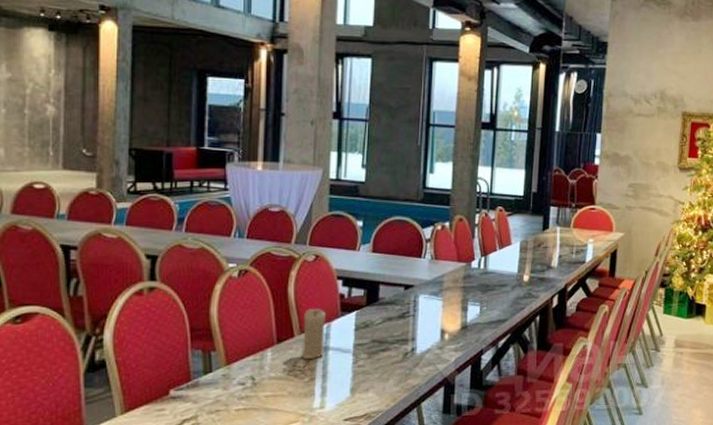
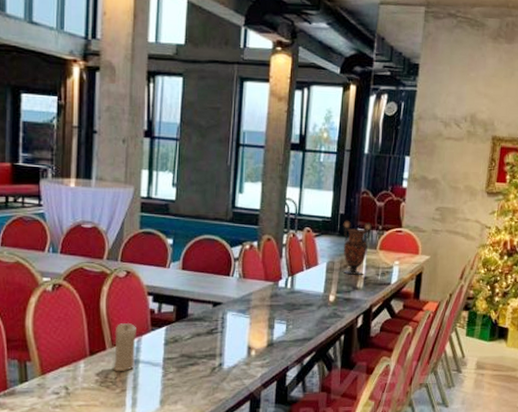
vase: none [535,198,566,254] -> present [343,220,373,275]

